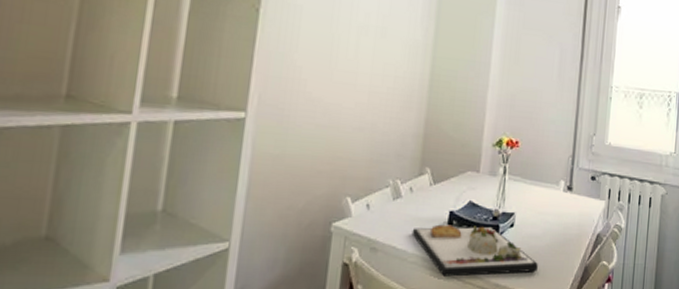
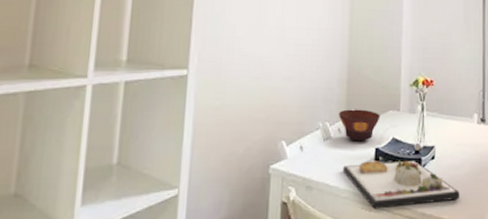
bowl: none [412,167,458,203] -> present [339,109,380,142]

